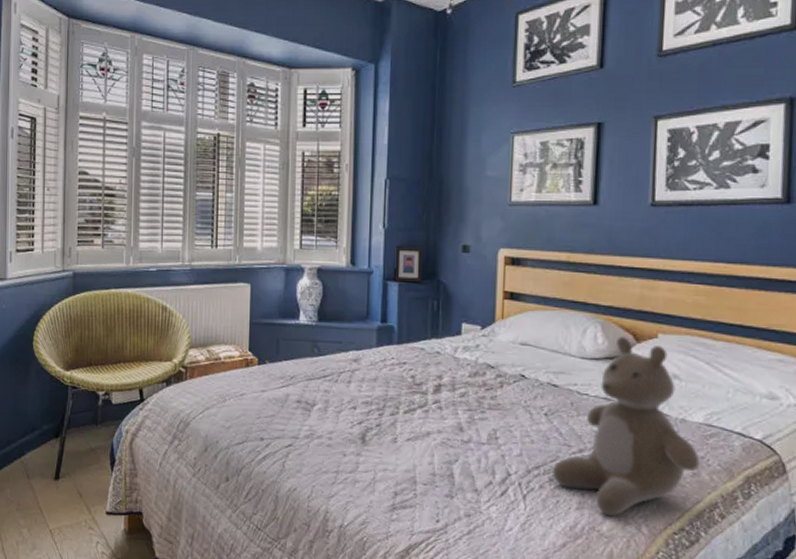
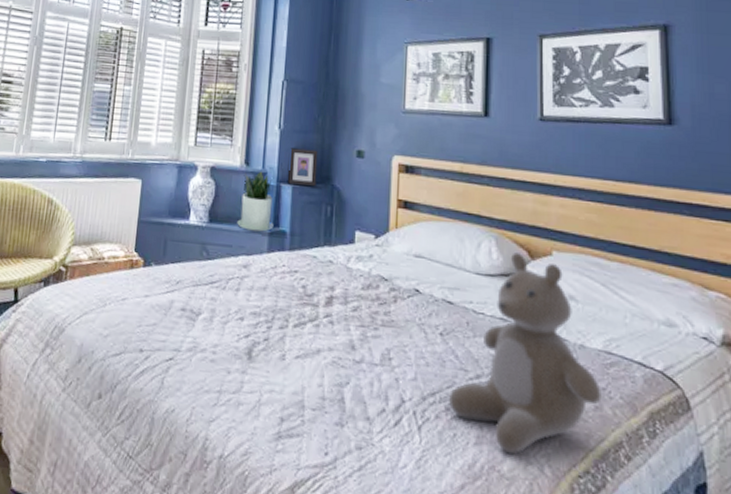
planter: none [346,270,382,328] -> present [237,171,274,232]

